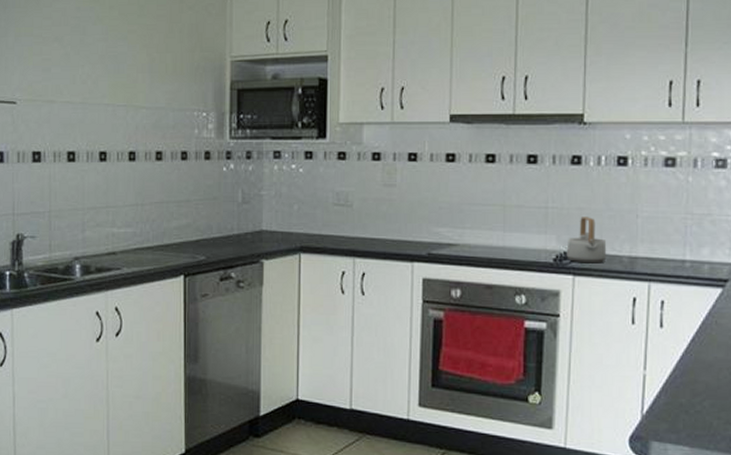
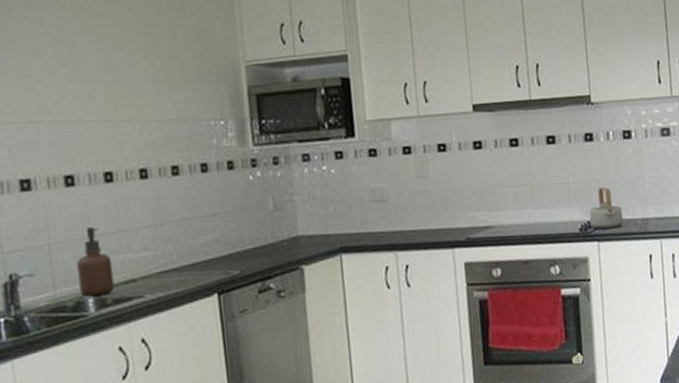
soap dispenser: none [70,200,98,263] -> present [77,227,115,297]

